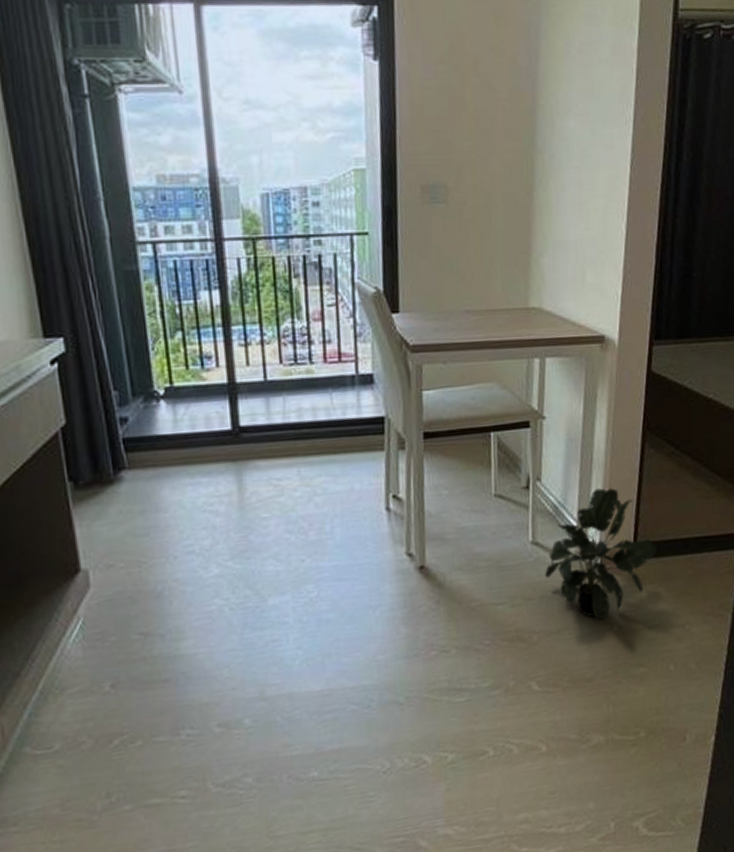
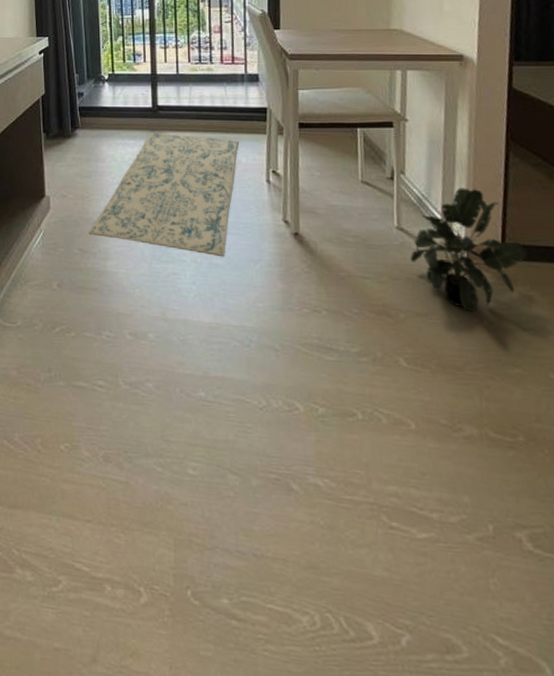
rug: none [151,461,350,612] -> present [88,132,239,256]

